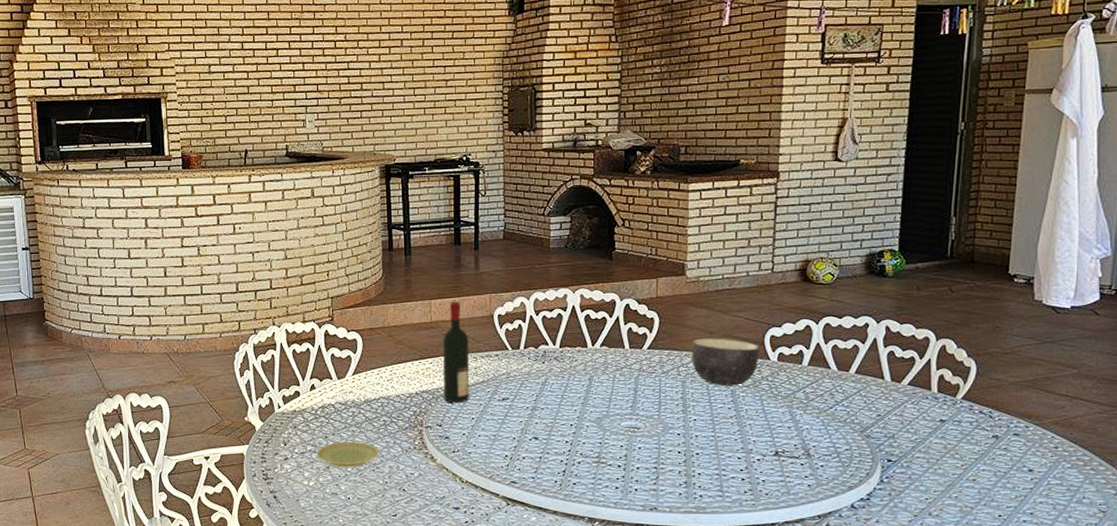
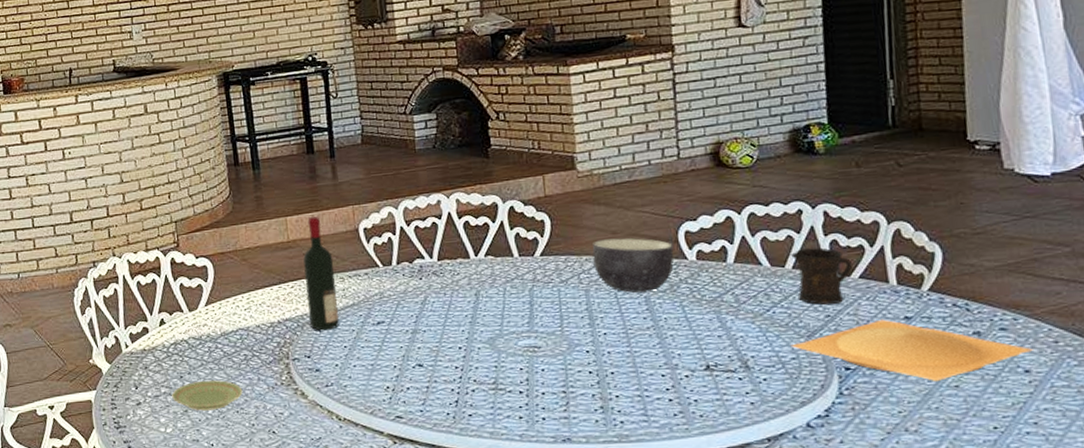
plate: none [846,421,1037,475] -> present [790,319,1033,381]
mug: none [854,357,905,405] -> present [789,247,853,305]

